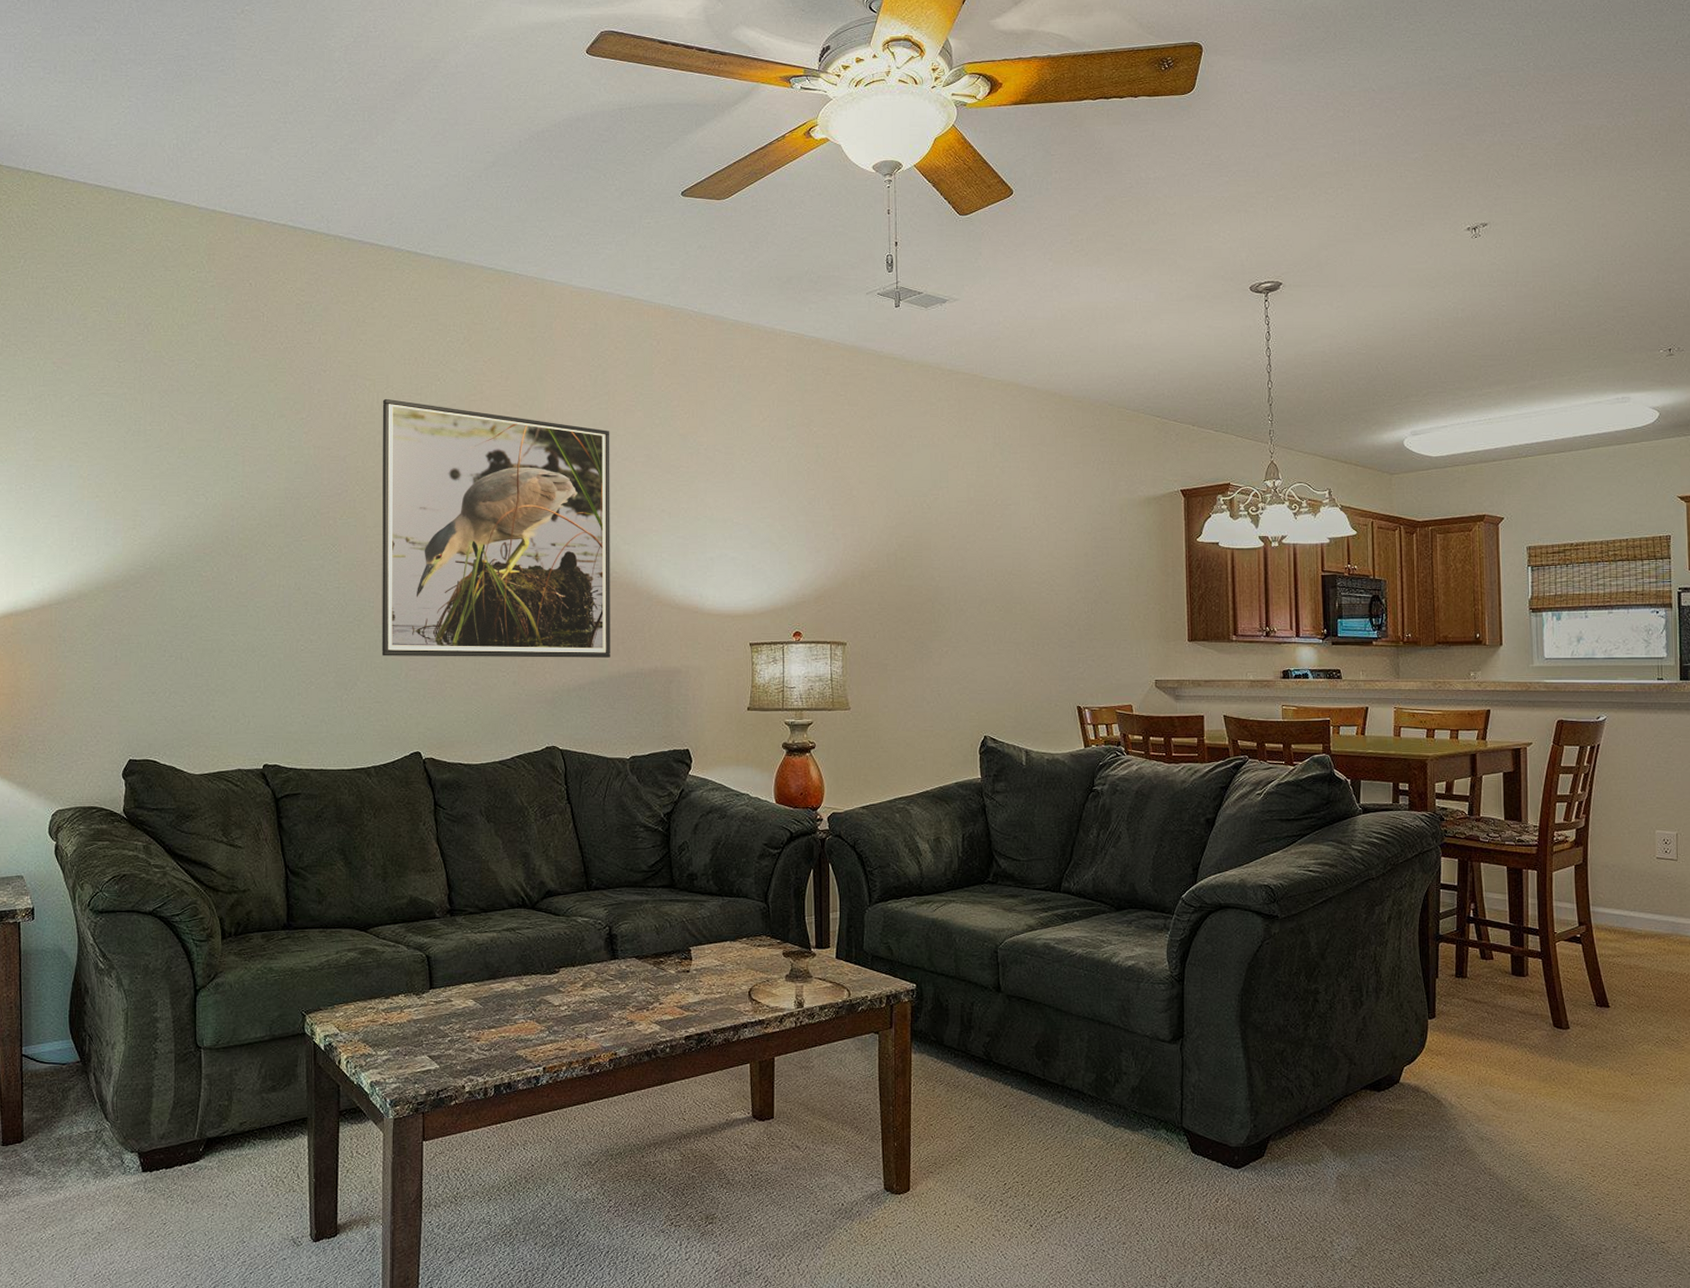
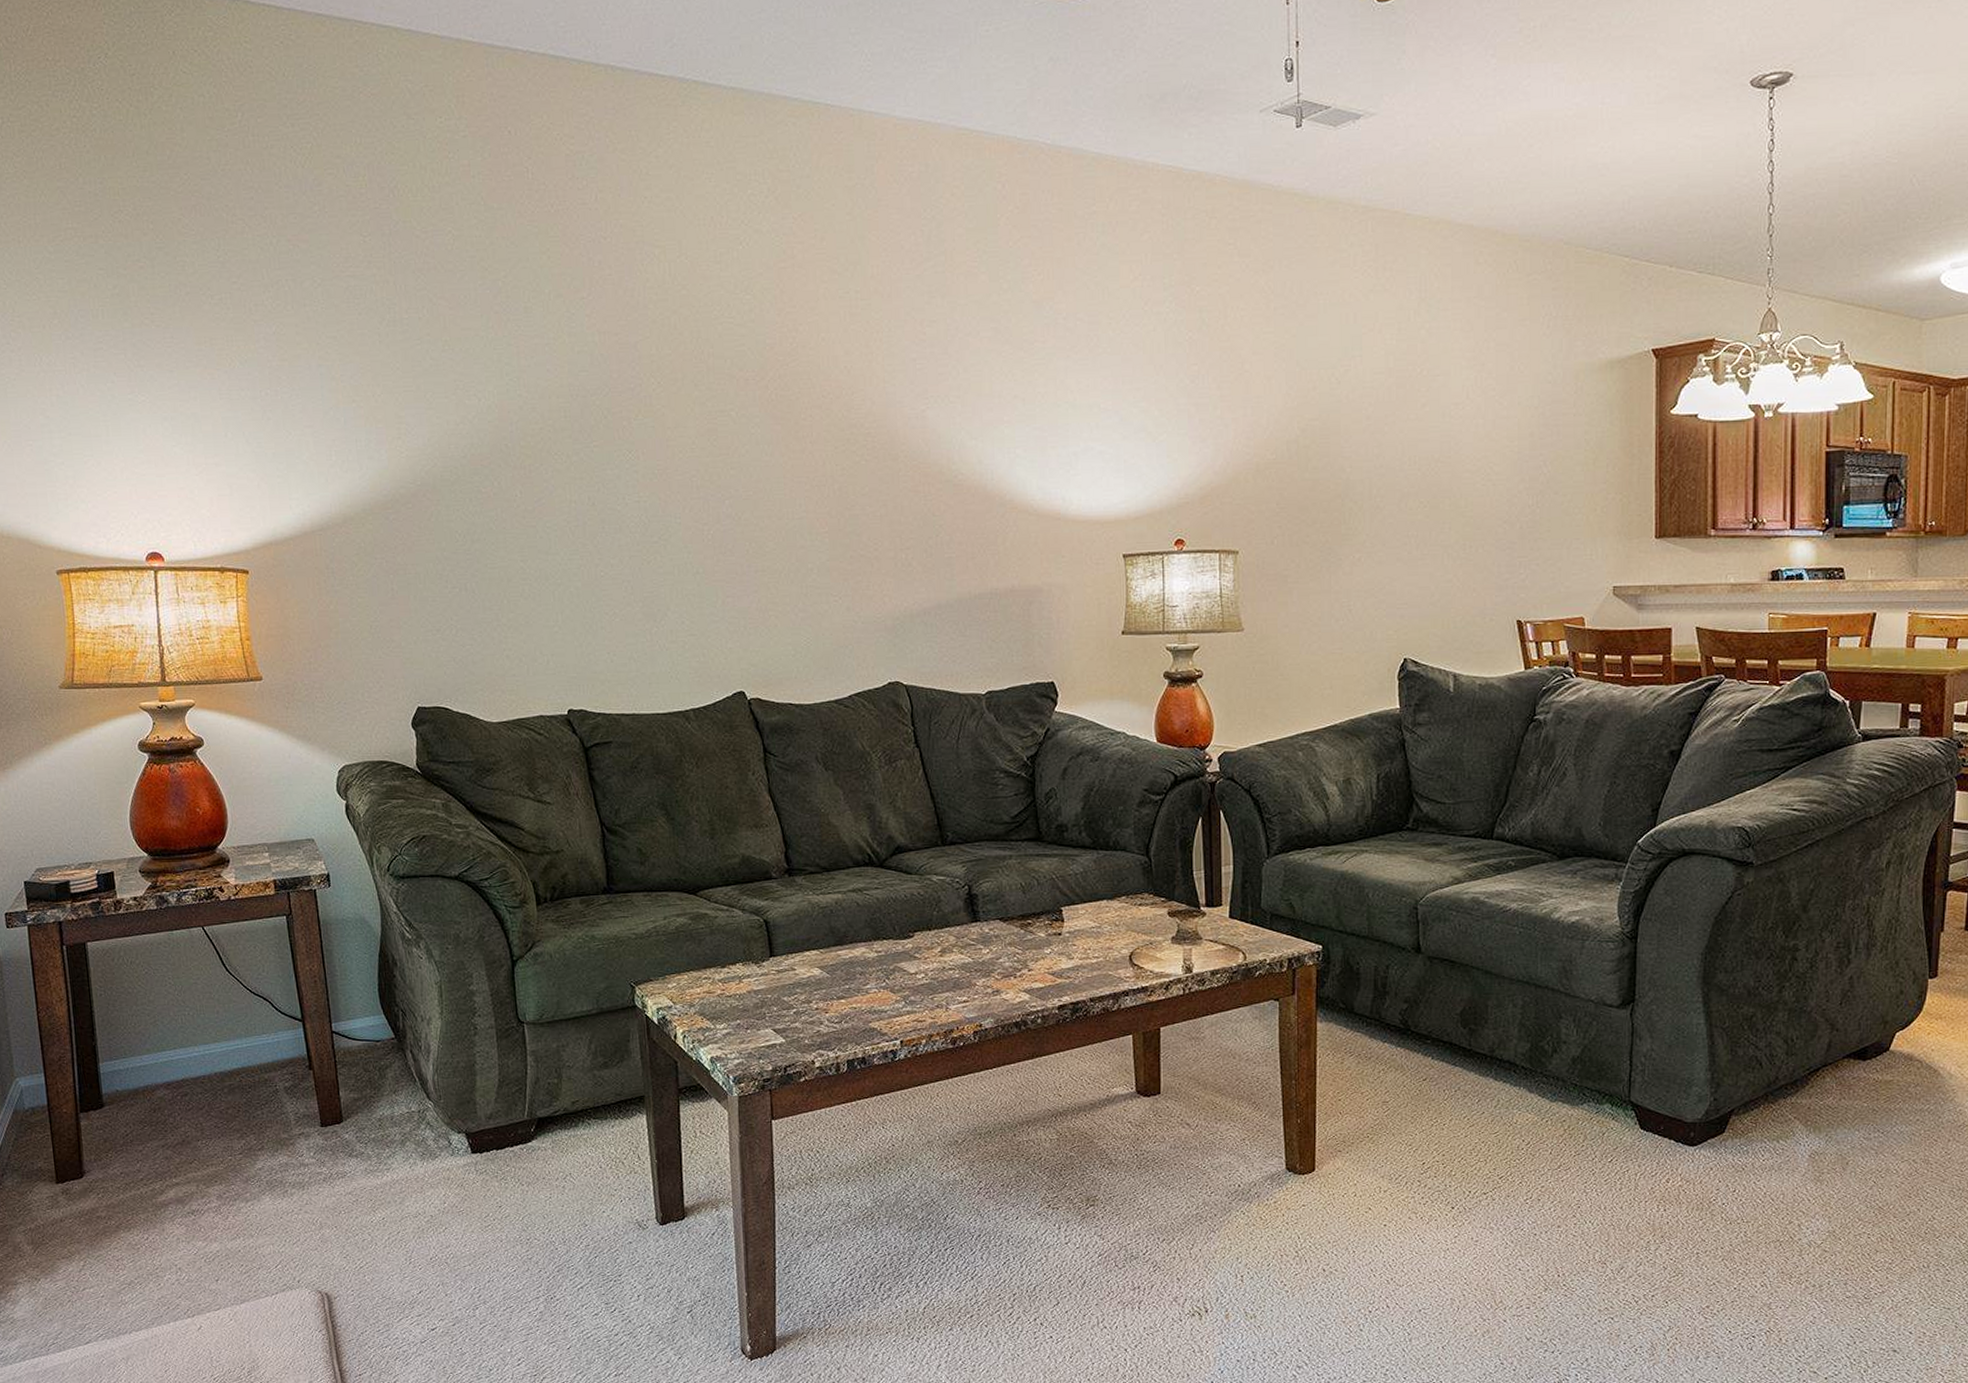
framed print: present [381,398,610,658] -> none [675,269,959,581]

